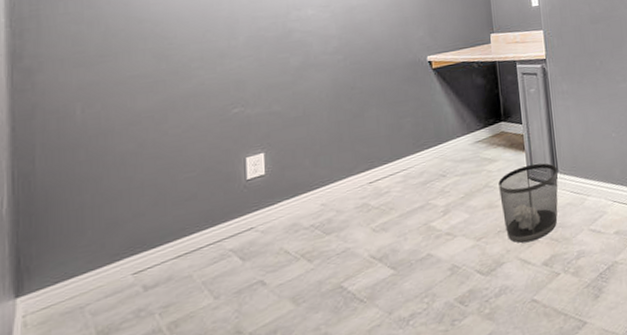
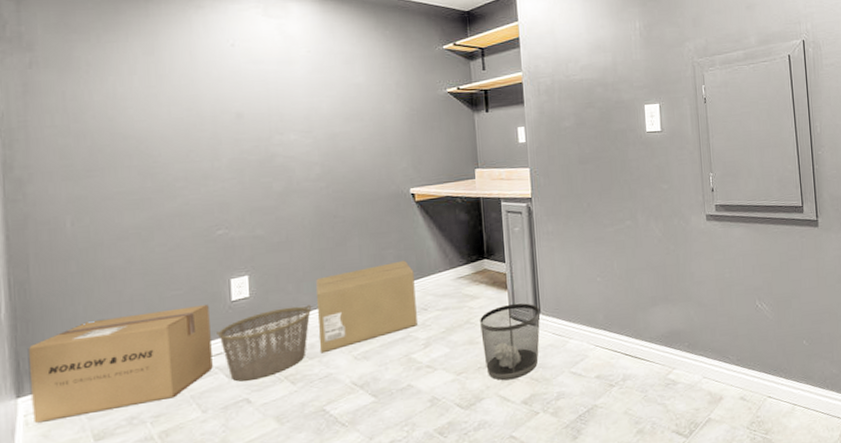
box: none [31,185,226,324] -> present [29,305,213,423]
basket: none [231,179,329,264] -> present [217,305,312,382]
box: none [333,128,436,228] -> present [316,260,417,354]

